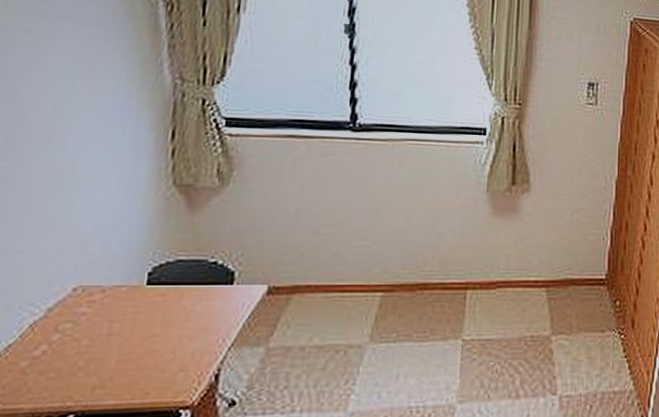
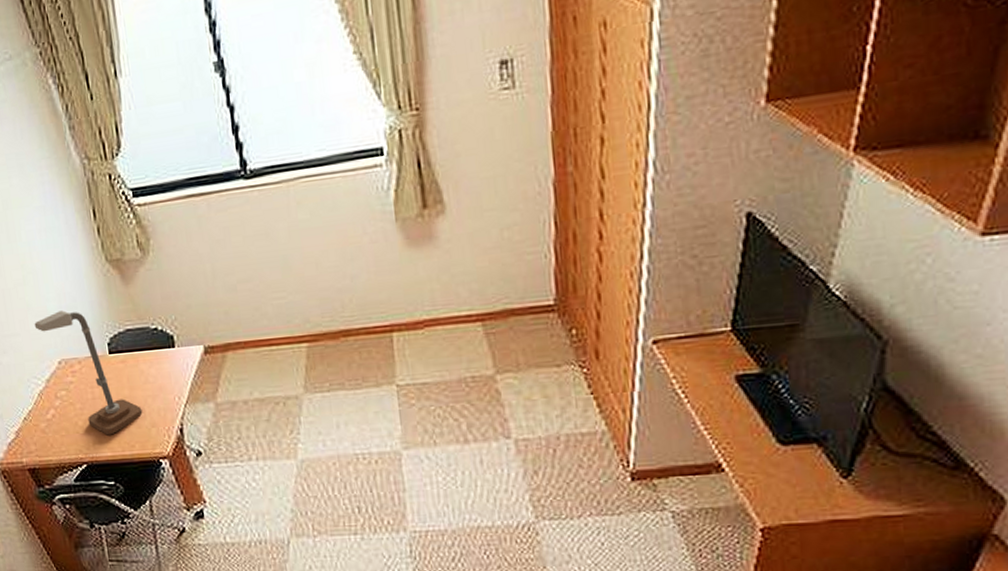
desk lamp: none [52,231,173,380] -> present [34,310,143,436]

